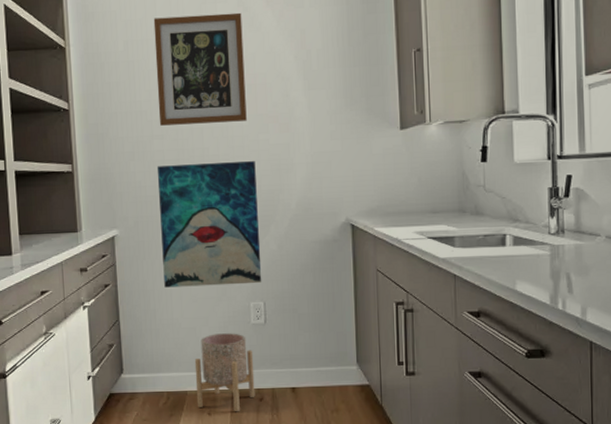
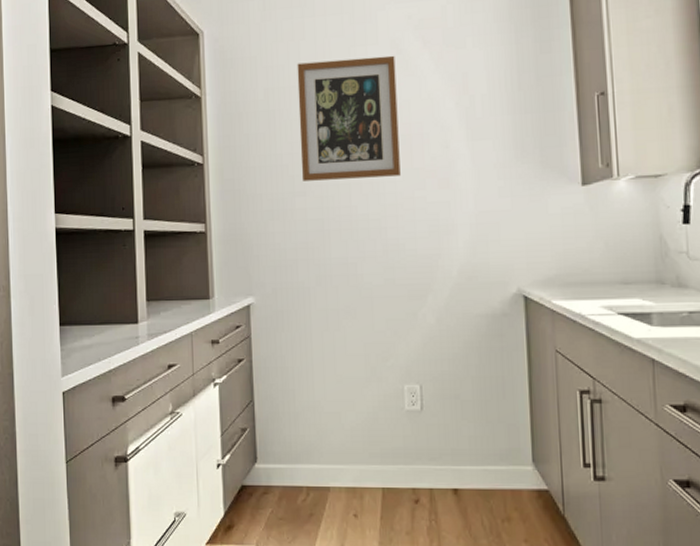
wall art: present [156,161,262,288] -> none [298,221,418,365]
planter: present [194,333,255,412] -> none [338,420,410,515]

